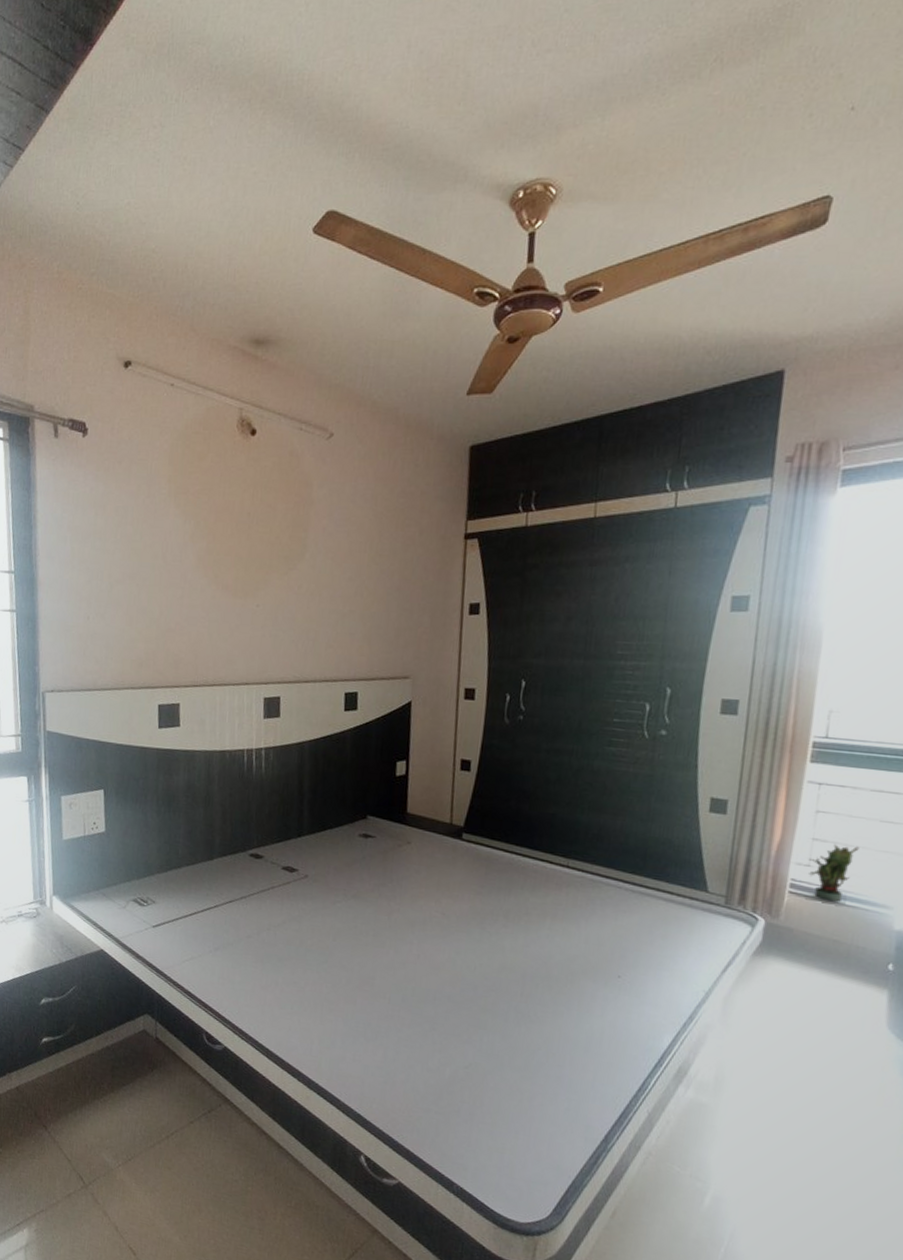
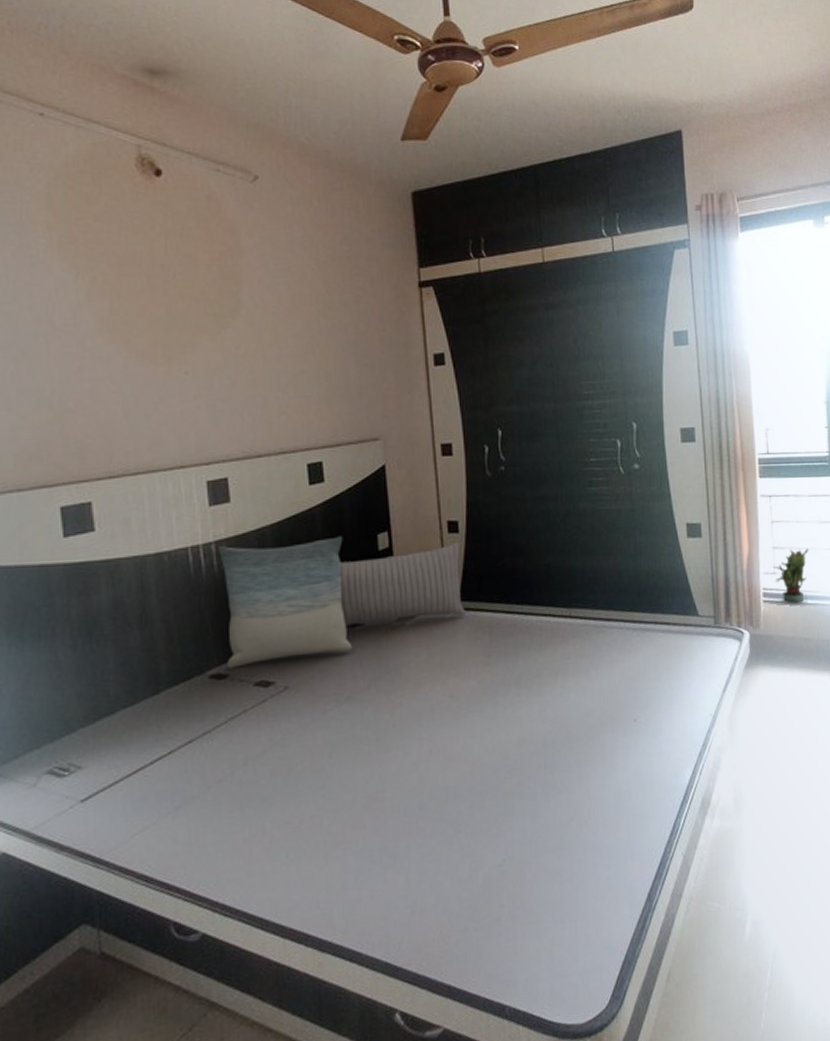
pillow: none [263,752,367,857] -> present [217,536,352,668]
pillow: none [357,779,470,846] -> present [339,542,465,627]

